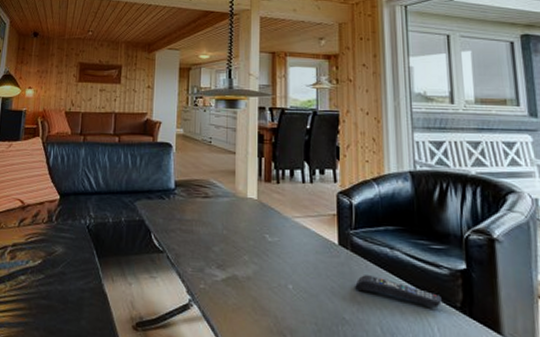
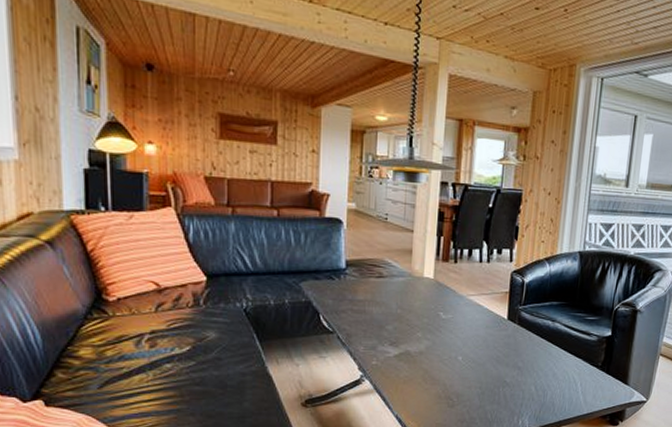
remote control: present [354,275,442,308] -> none [516,345,588,368]

